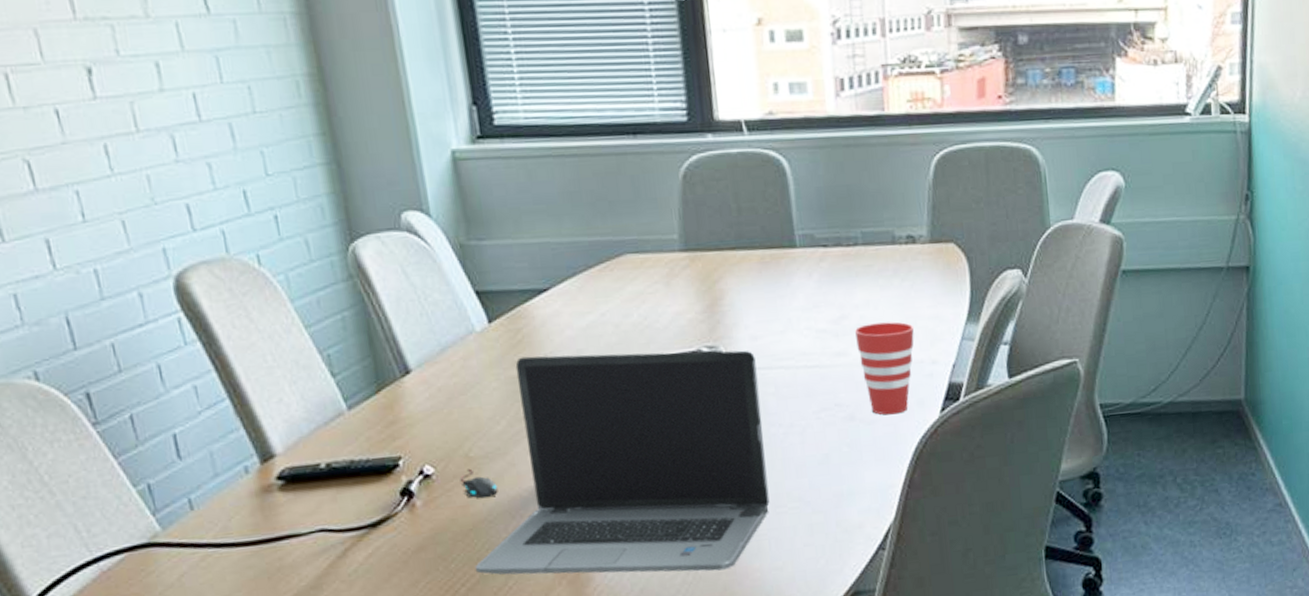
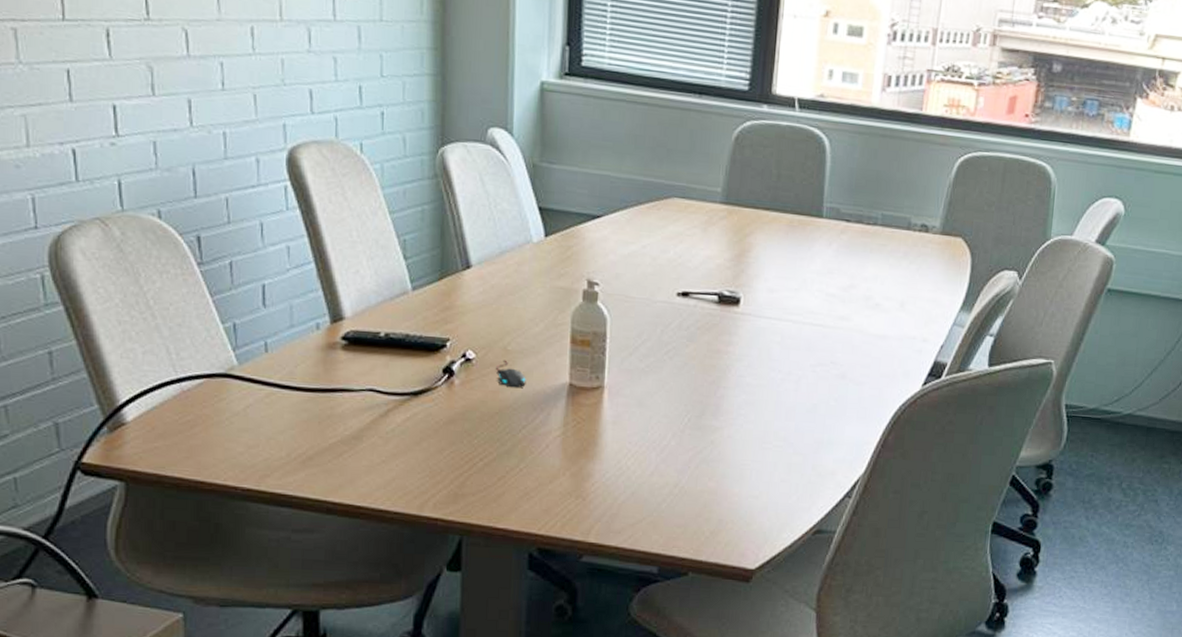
laptop computer: present [474,350,770,575] -> none [494,271,769,489]
cup: present [854,321,915,415] -> none [859,296,913,380]

